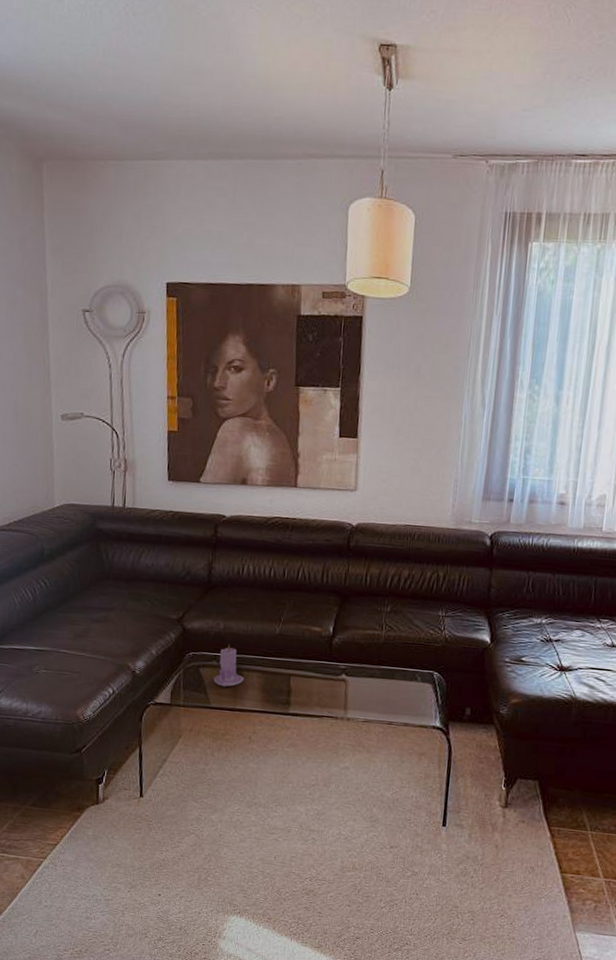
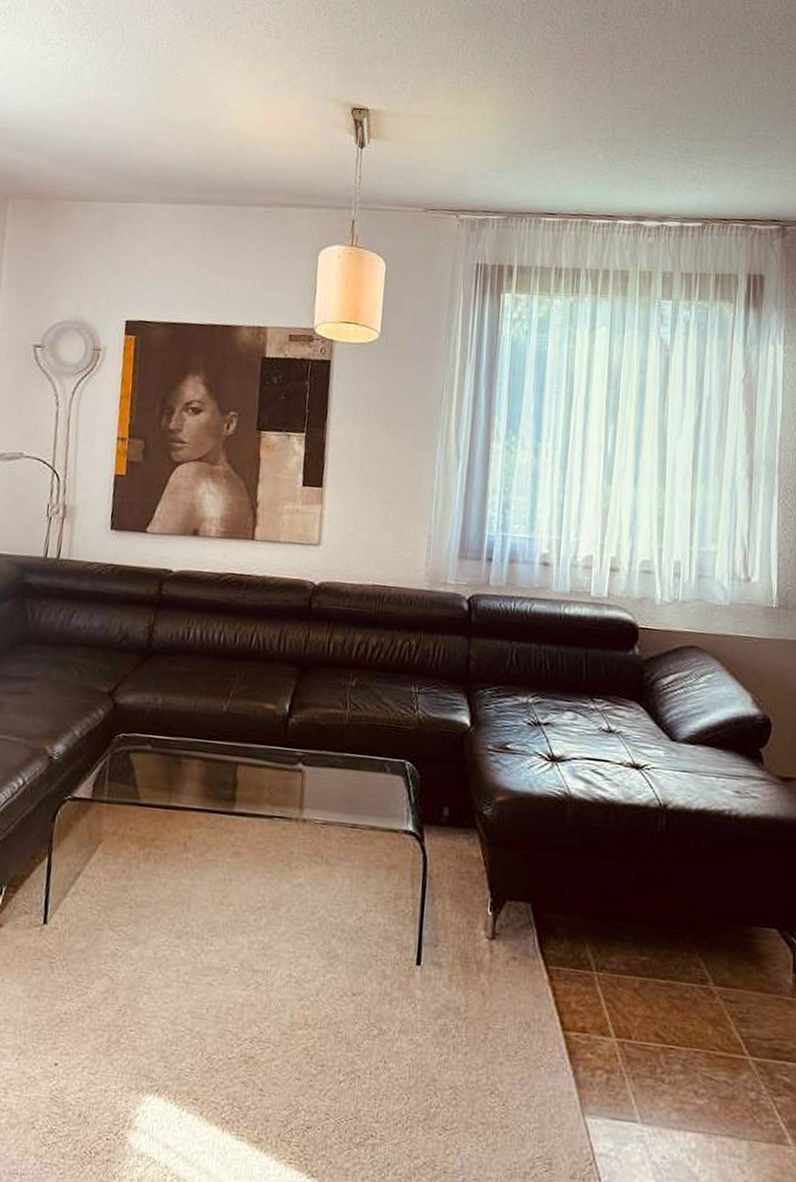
candle: present [214,644,245,687] -> none [146,723,183,778]

